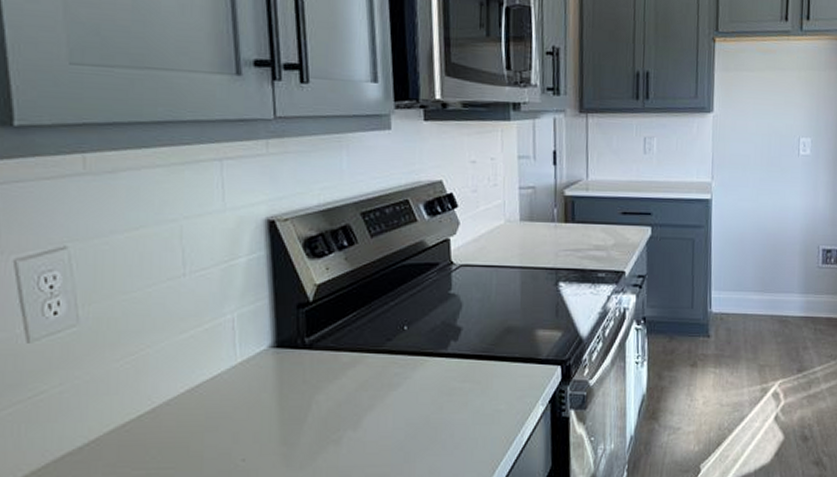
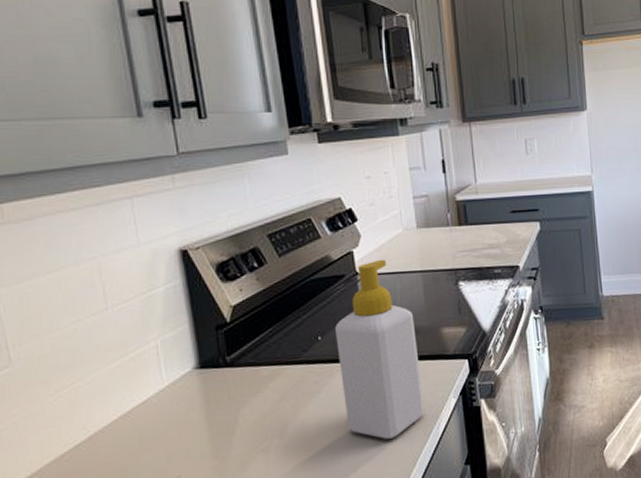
soap bottle: none [423,250,510,442] -> present [335,259,425,439]

